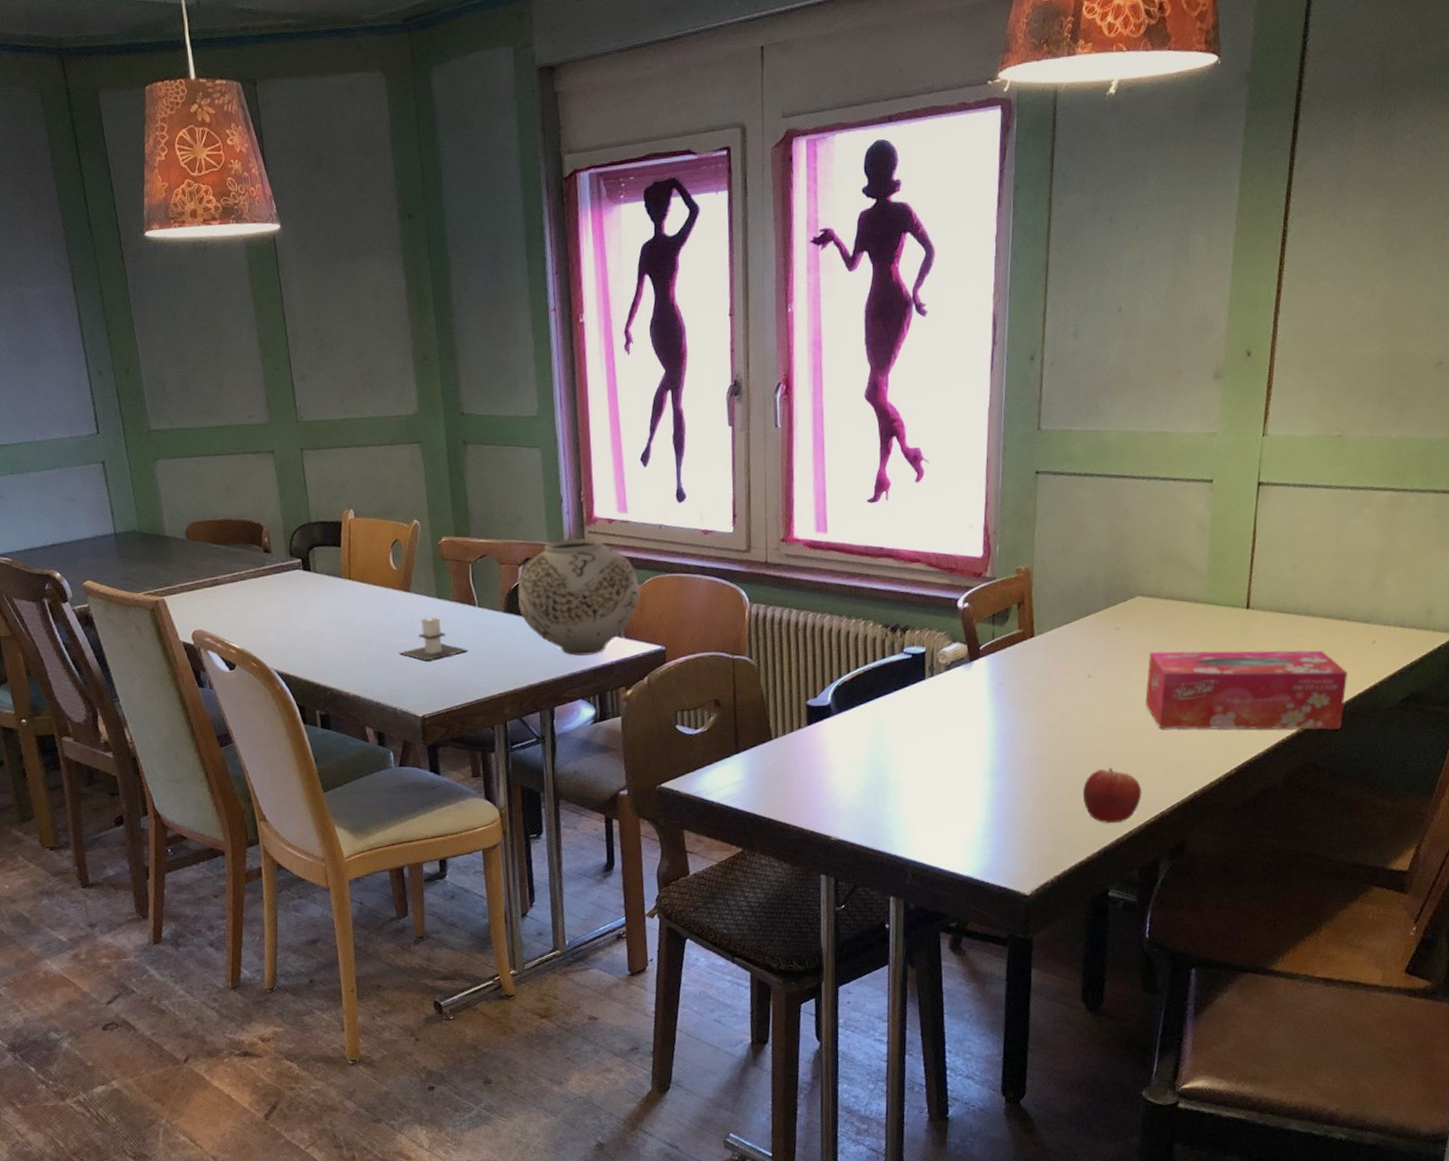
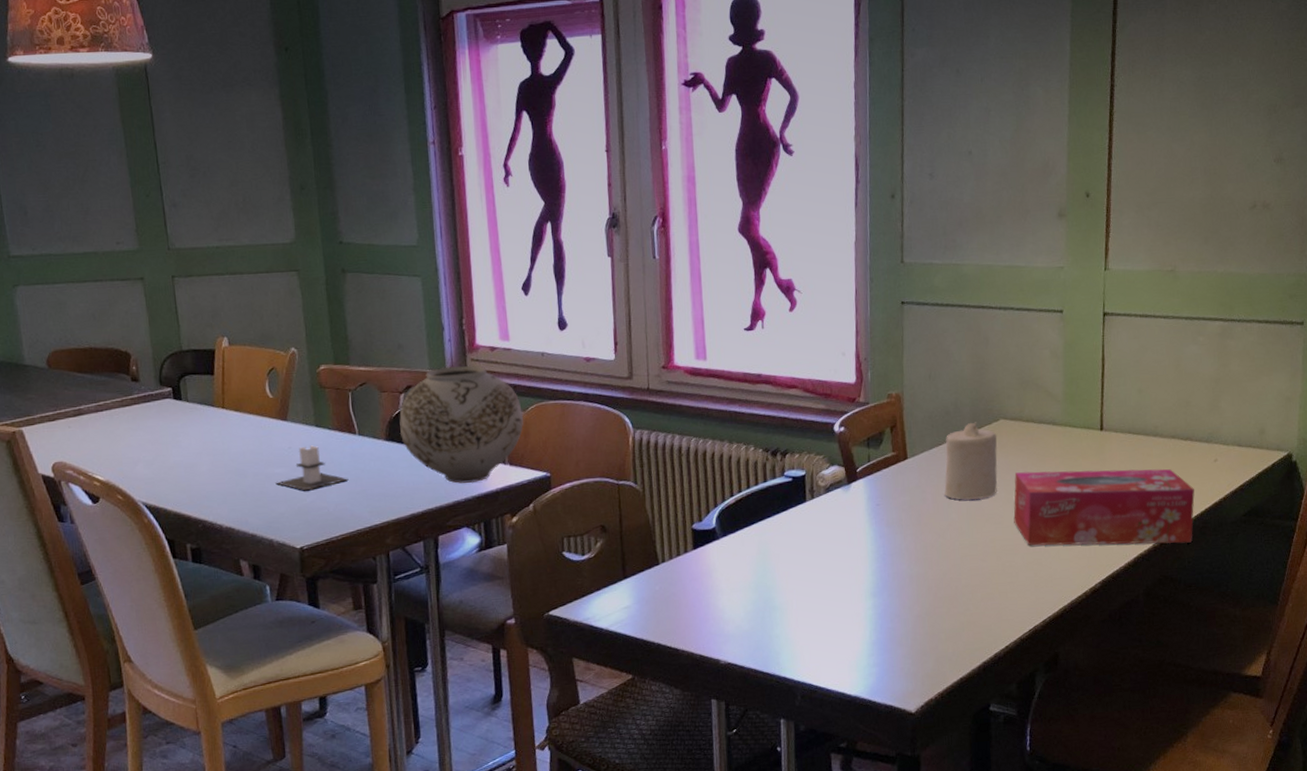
candle: none [1072,598,1132,681] -> present [944,422,998,501]
fruit: present [1082,767,1142,824] -> none [960,584,1016,639]

